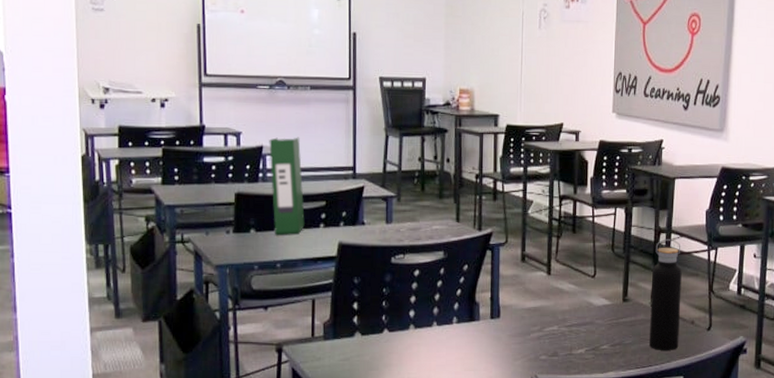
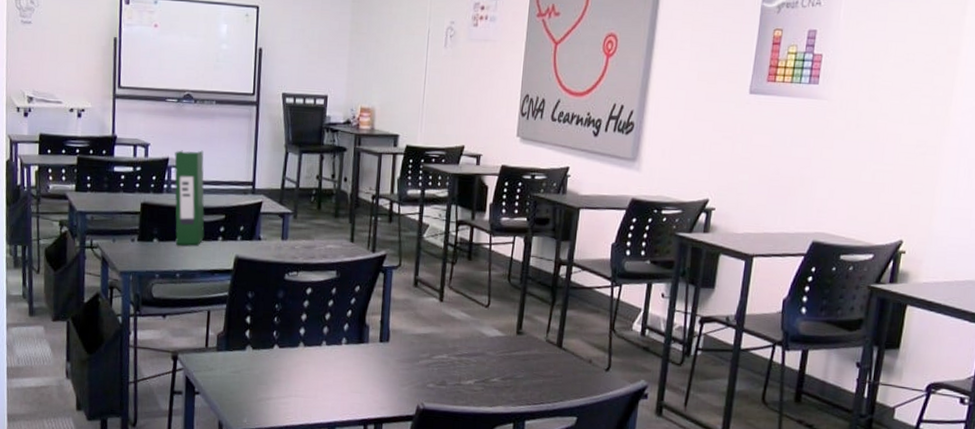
water bottle: present [649,239,682,350] -> none [542,272,582,389]

